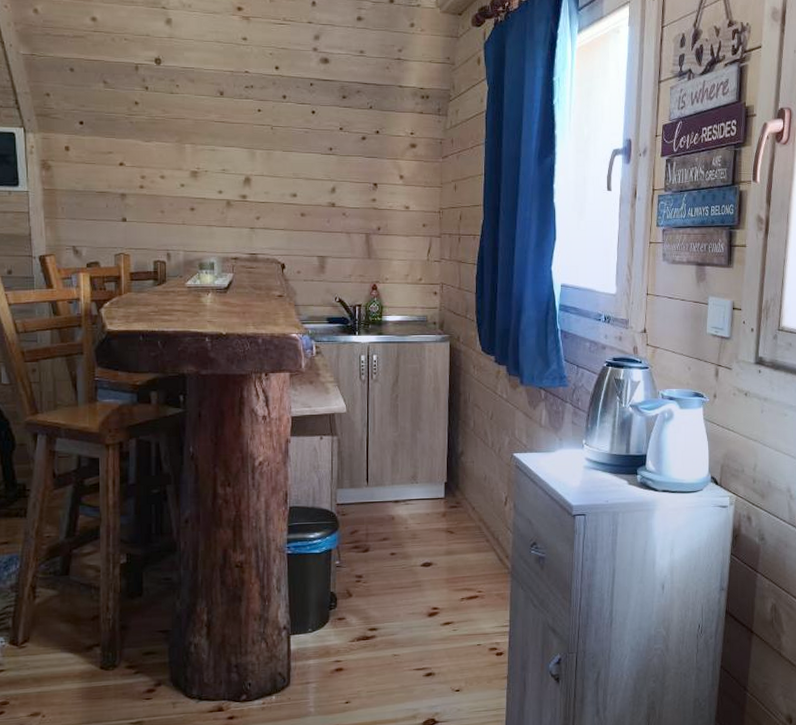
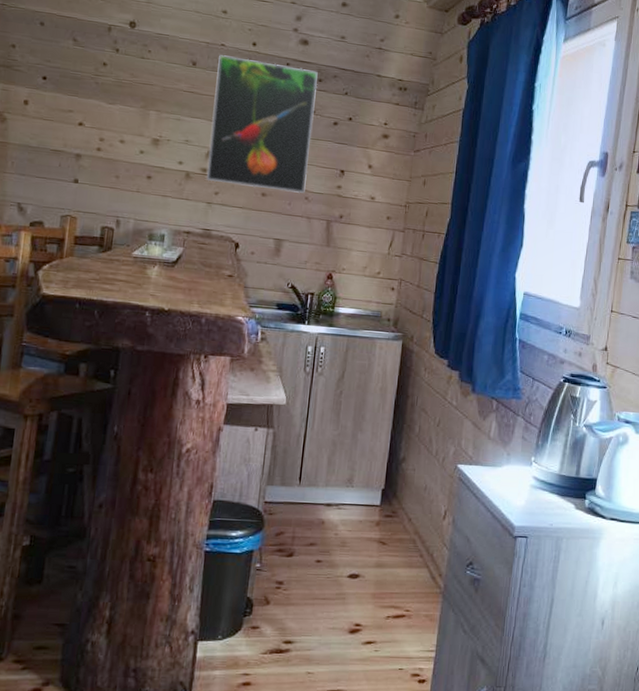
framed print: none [244,82,343,211] -> present [207,55,318,194]

